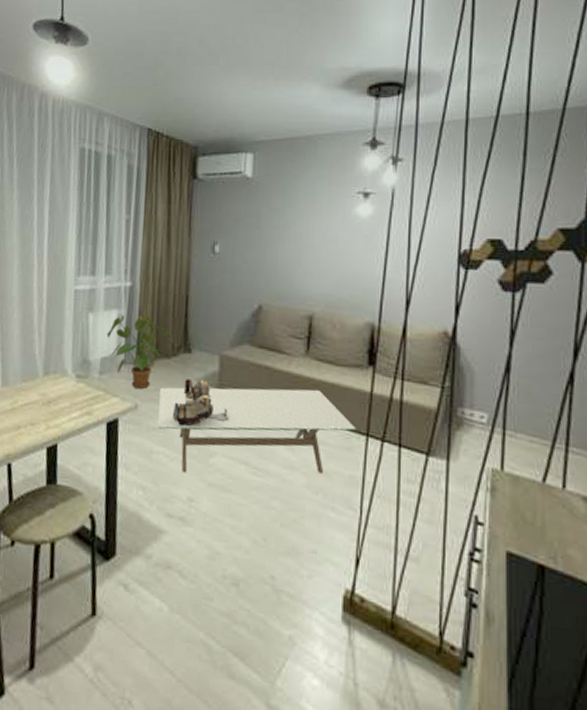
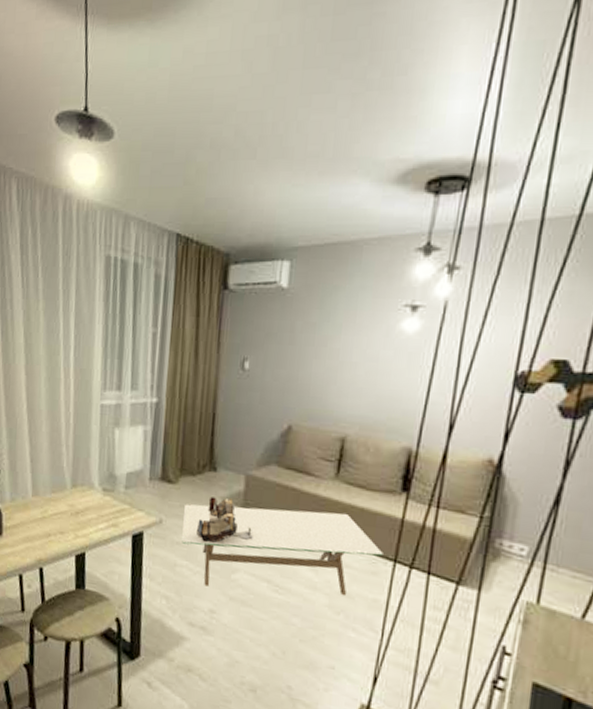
house plant: present [106,315,172,389] -> none [132,432,198,505]

